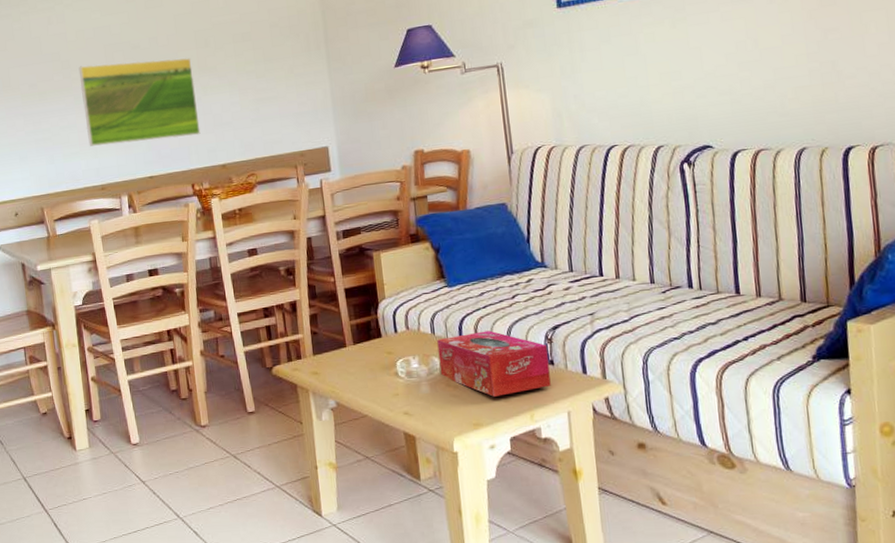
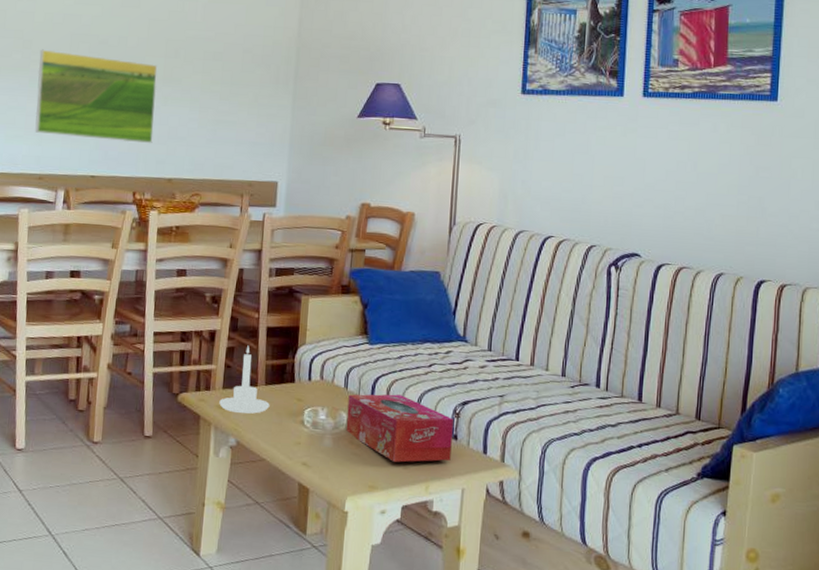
candle holder: none [312,310,362,376] -> present [219,345,270,414]

